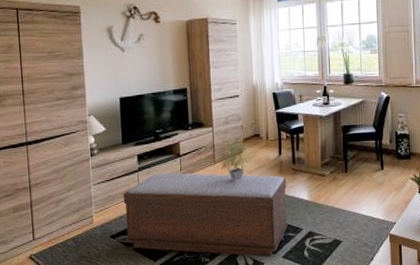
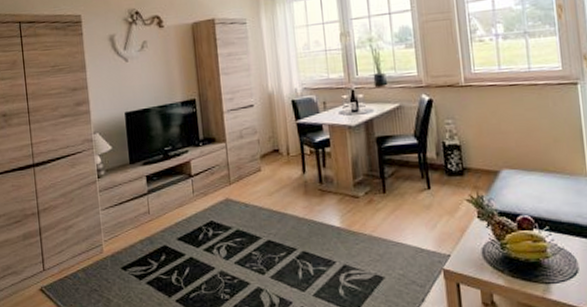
bench: present [123,173,289,257] -> none [132,196,319,295]
potted plant: present [217,137,252,182] -> none [233,153,272,206]

